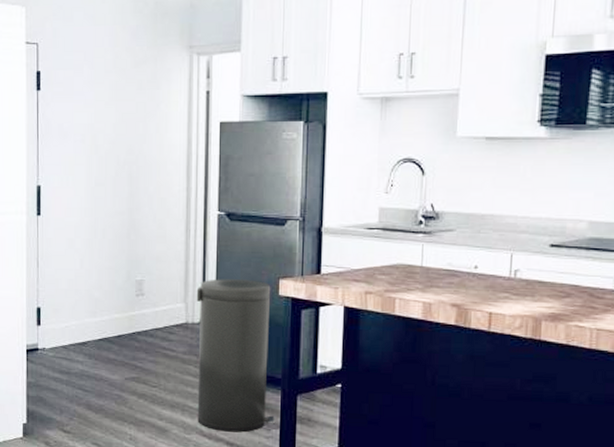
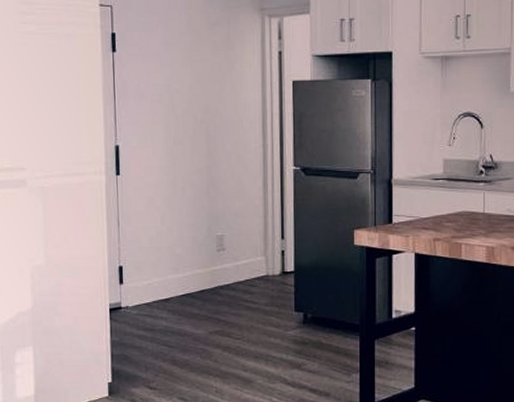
pedal bin: present [196,279,276,433] -> none [275,231,356,379]

